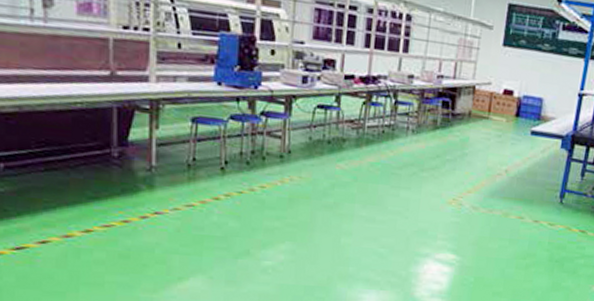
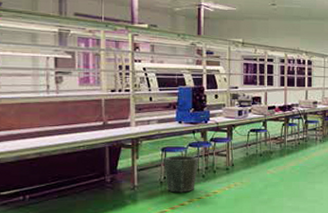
waste bin: none [192,130,243,183] -> present [162,155,199,193]

